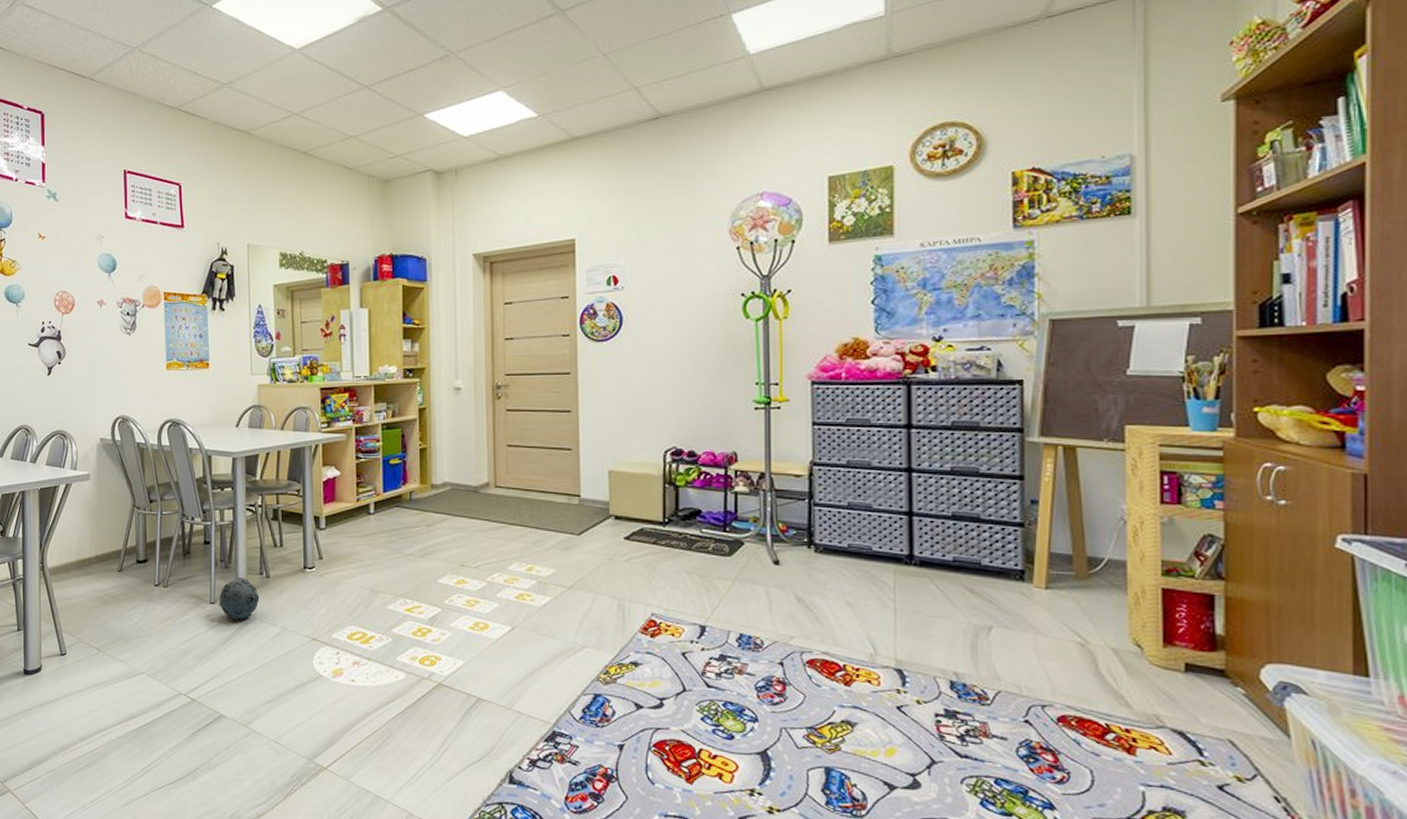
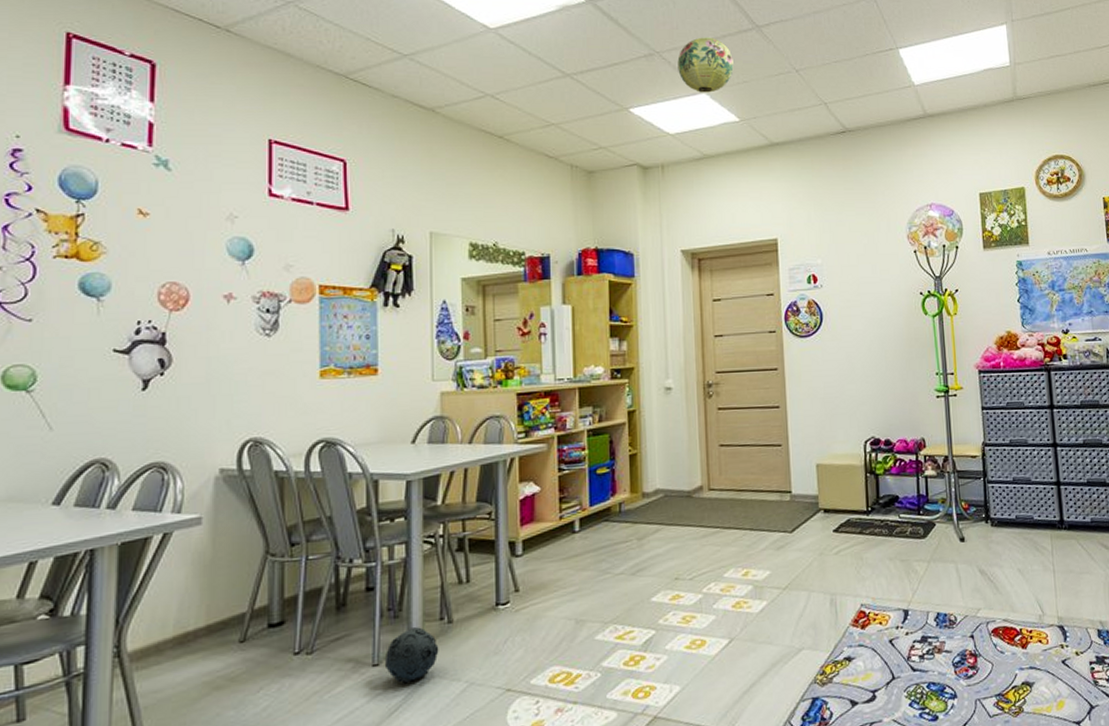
paper lantern: none [473,29,533,90] -> present [677,37,734,93]

